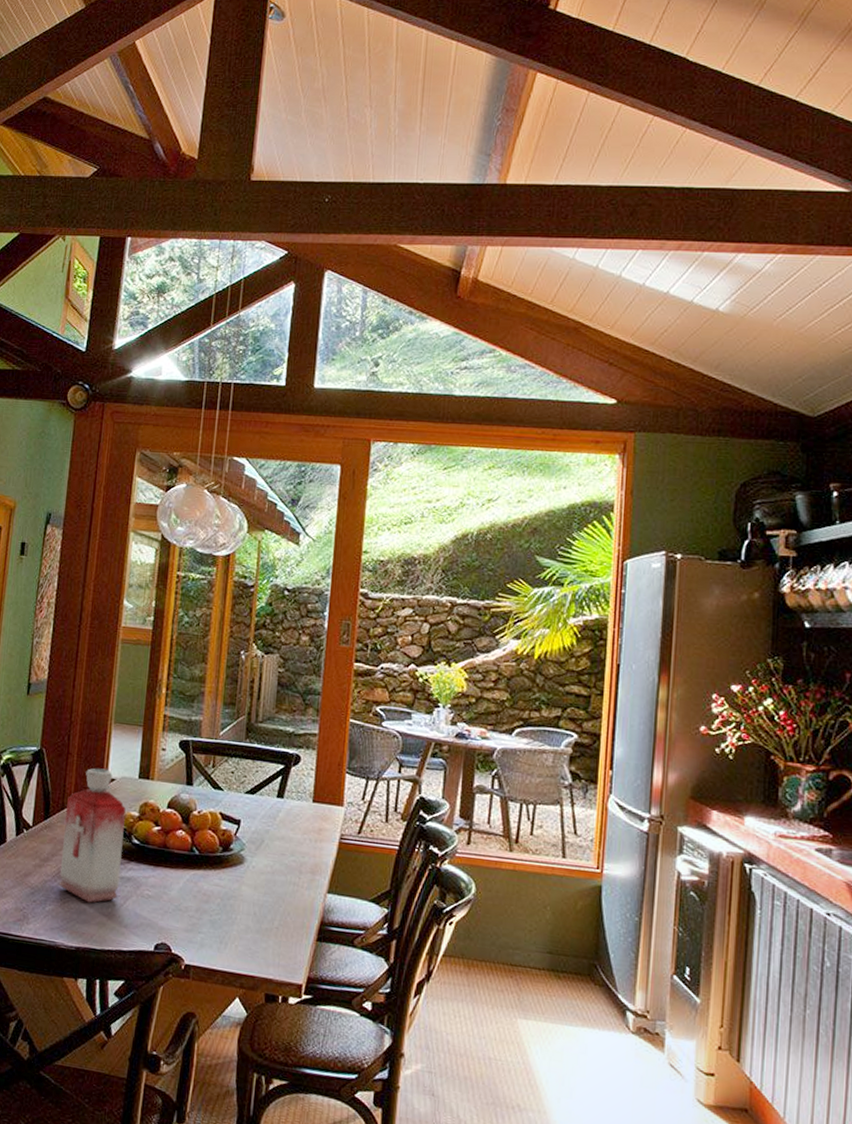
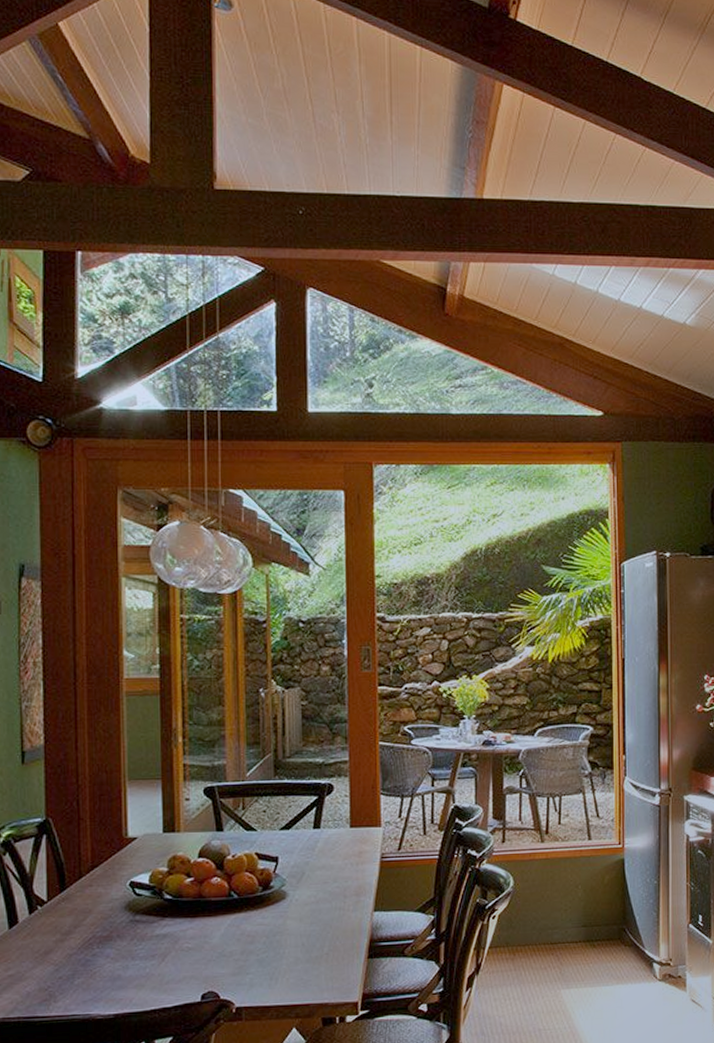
bottle: present [59,768,126,903] -> none [85,829,155,968]

